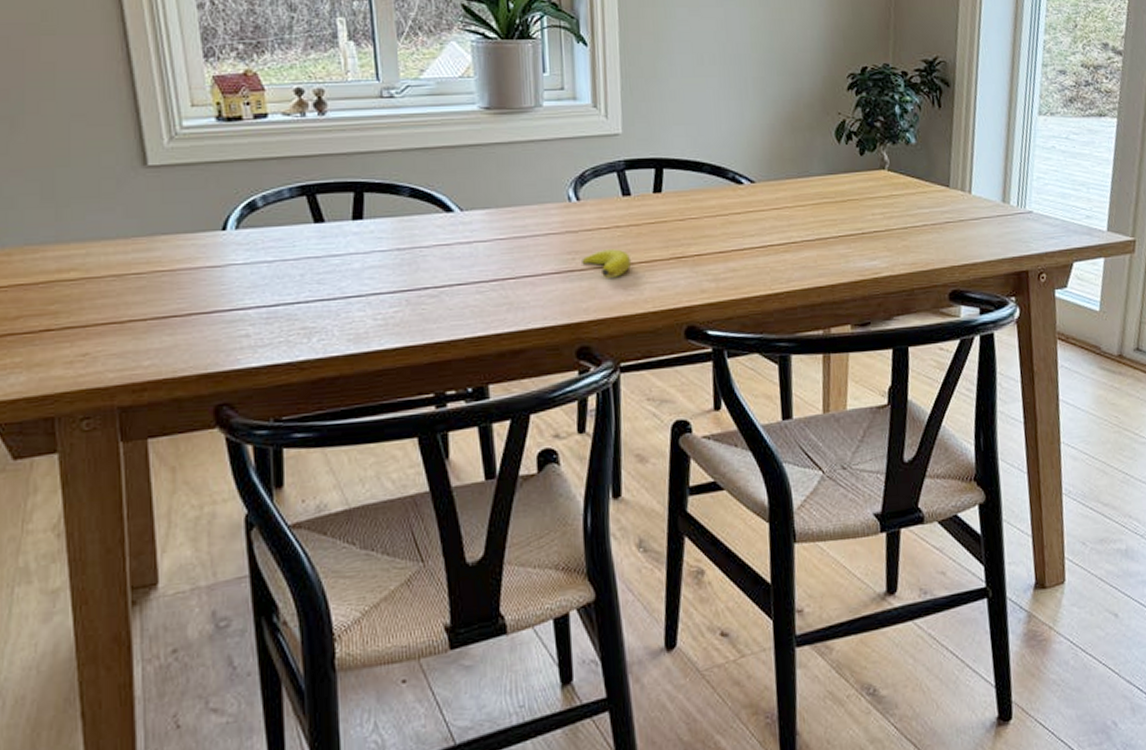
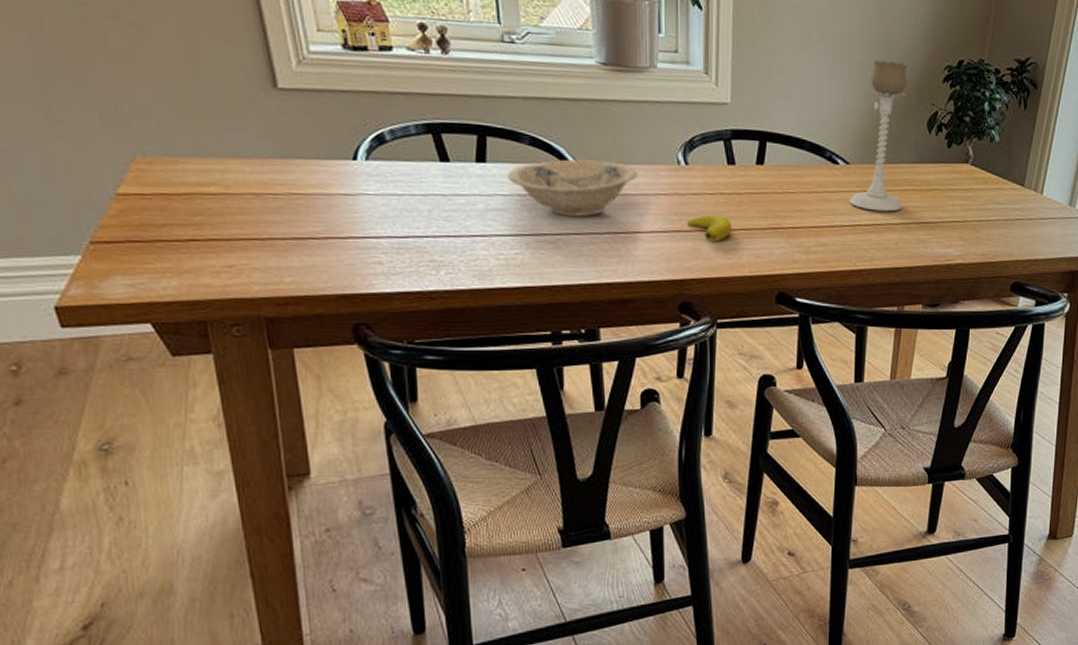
bowl: none [386,205,527,267] -> present [507,159,639,217]
candle holder: none [758,75,818,229] -> present [849,60,908,212]

